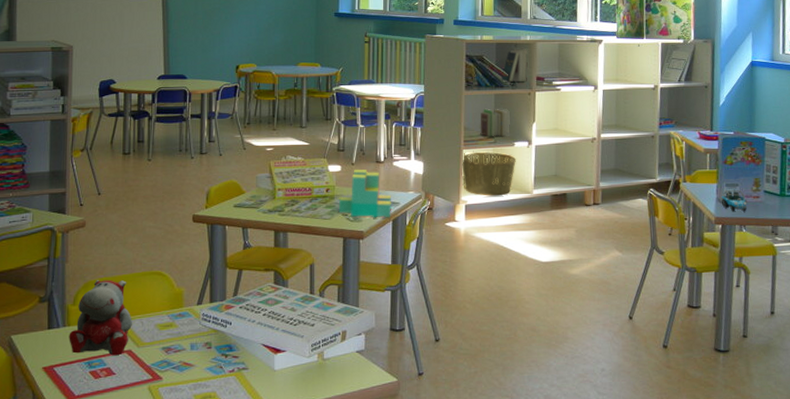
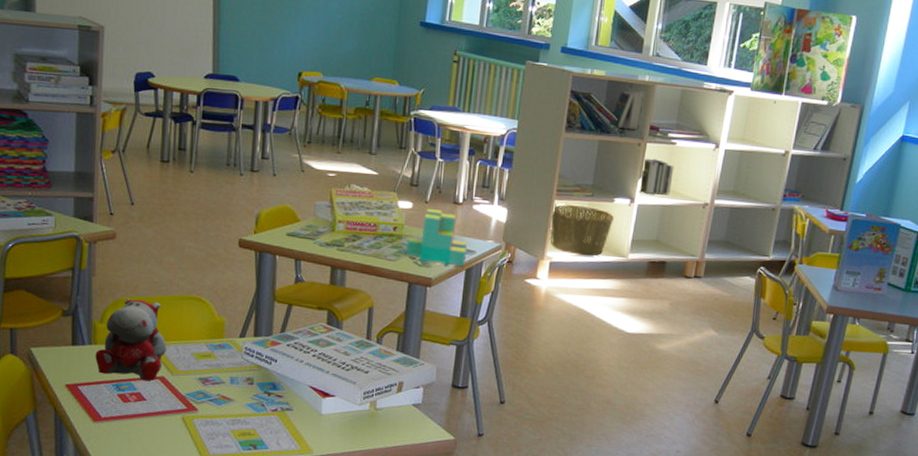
books: present [480,108,509,137] -> none [576,155,612,190]
books: none [534,104,562,135] -> present [638,158,674,195]
toy car: present [721,190,747,212] -> none [837,278,867,304]

